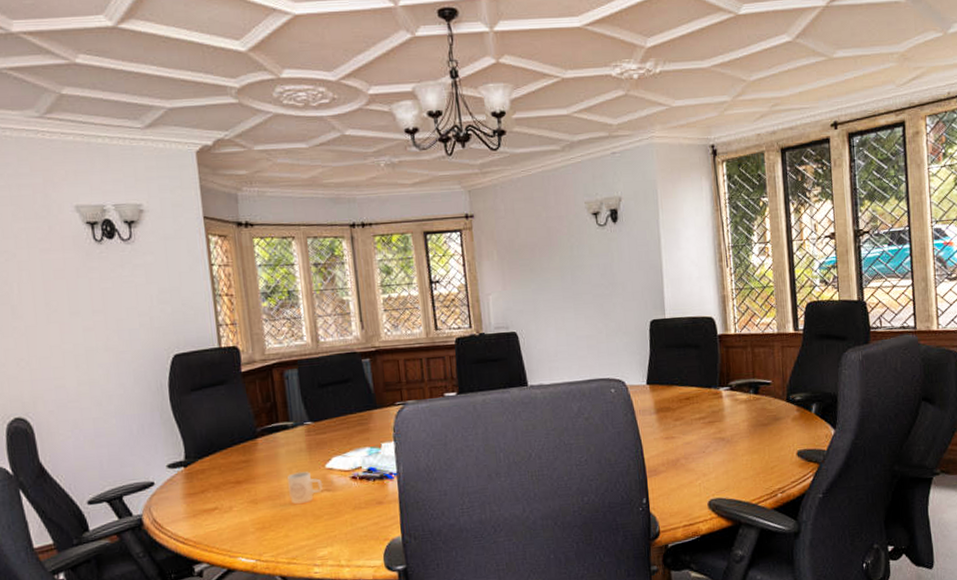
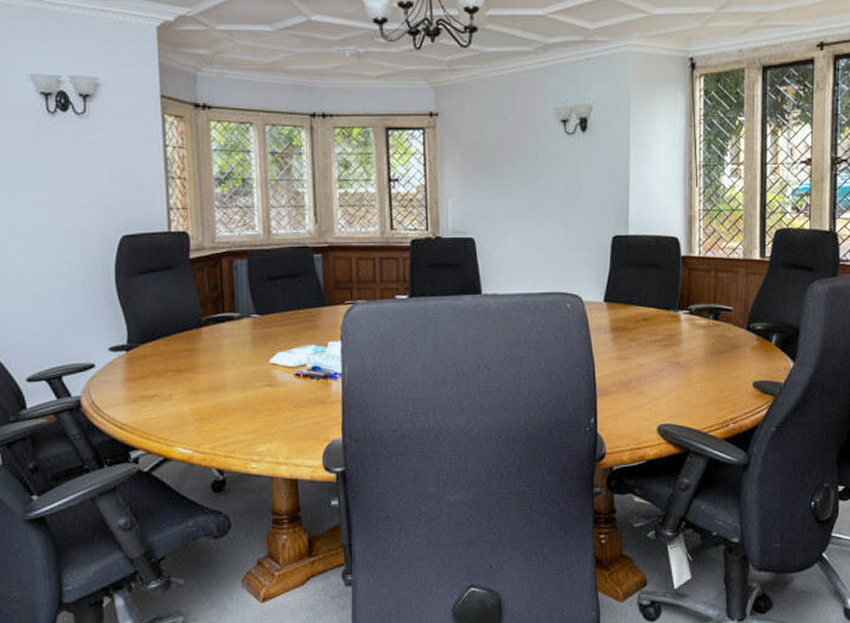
mug: present [286,471,323,505] -> none [229,364,266,398]

